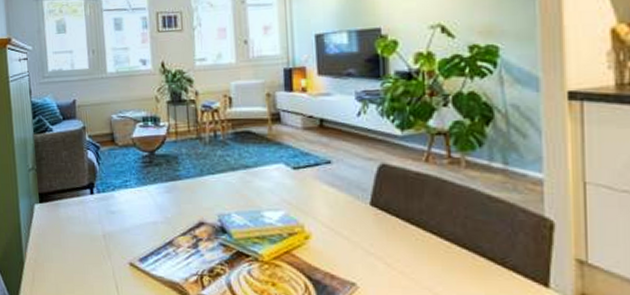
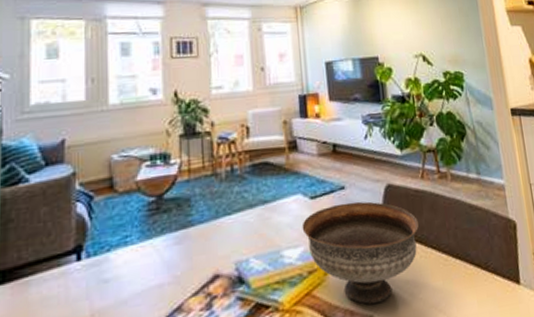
bowl: none [283,177,417,273] -> present [302,201,419,304]

